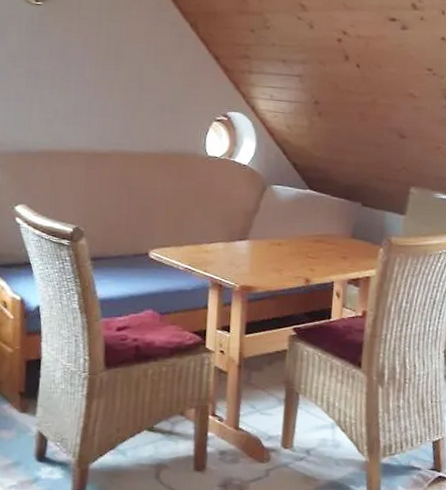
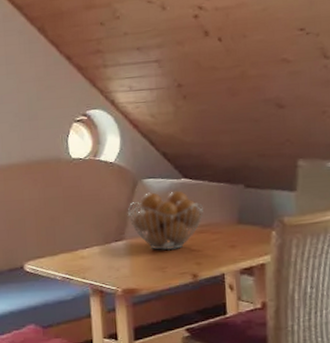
fruit basket: none [254,198,324,255] -> present [128,190,204,251]

